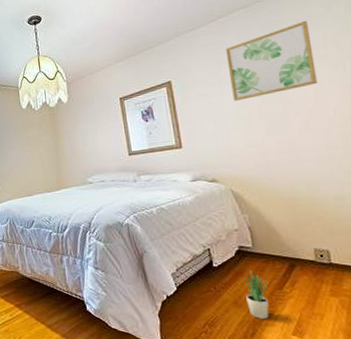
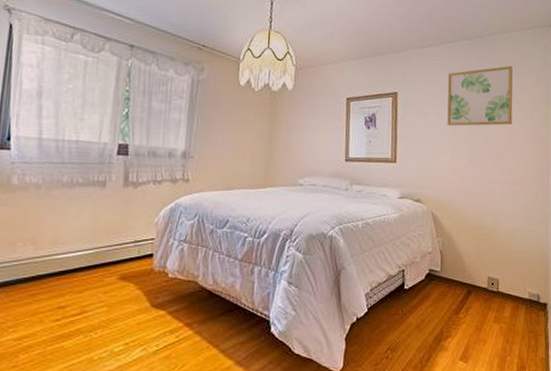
potted plant: present [243,269,270,319] -> none [427,294,449,344]

